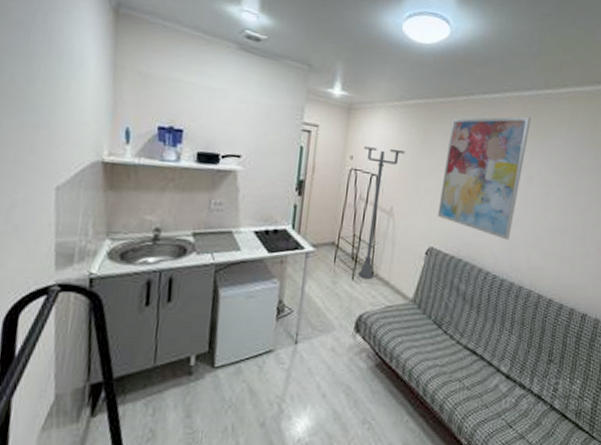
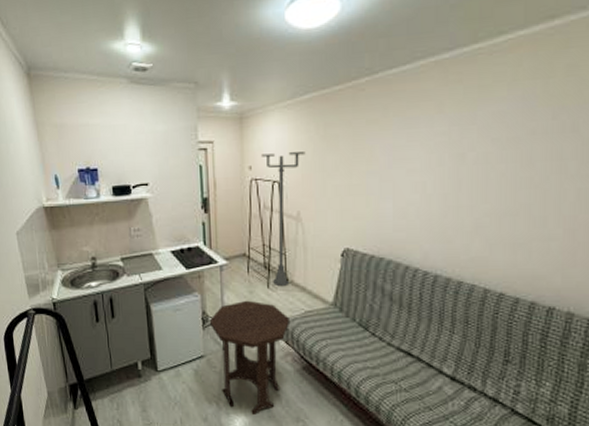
side table: none [284,290,371,417] -> present [209,300,291,414]
wall art: present [437,116,531,240] -> none [350,83,456,232]

